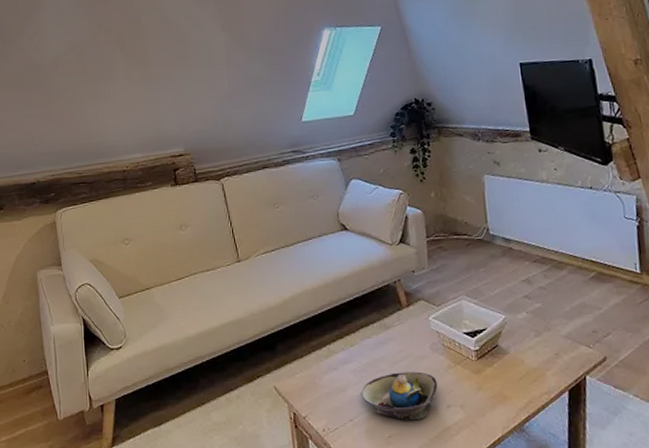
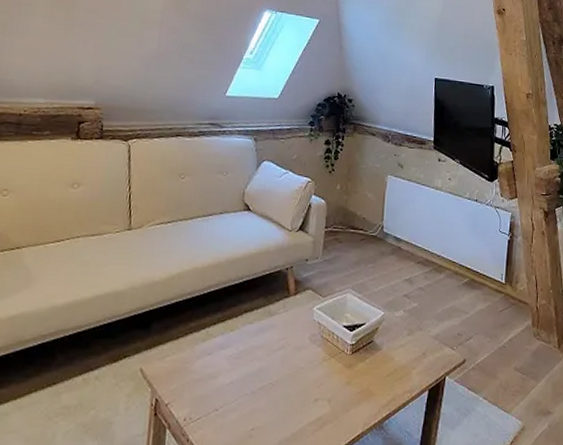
decorative bowl: present [360,371,438,421] -> none [231,361,310,413]

